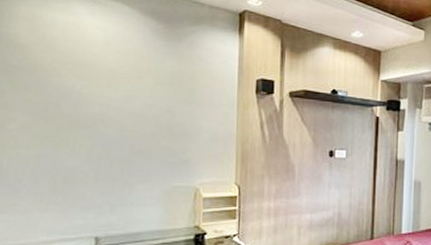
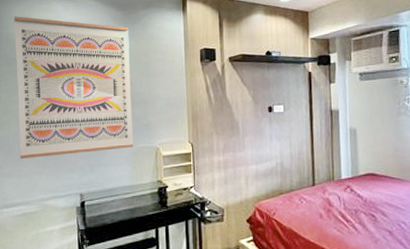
wall art: none [15,13,172,191] -> present [14,16,133,159]

